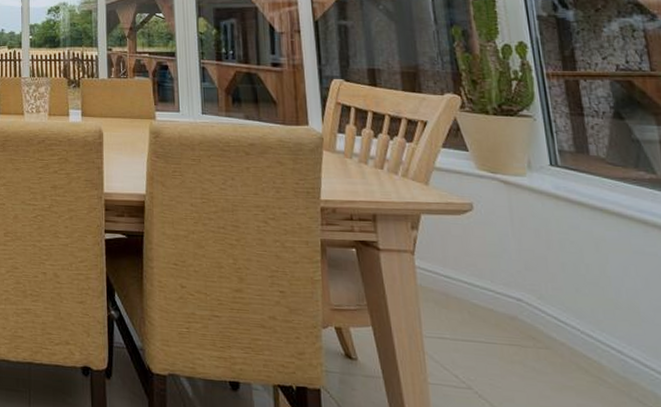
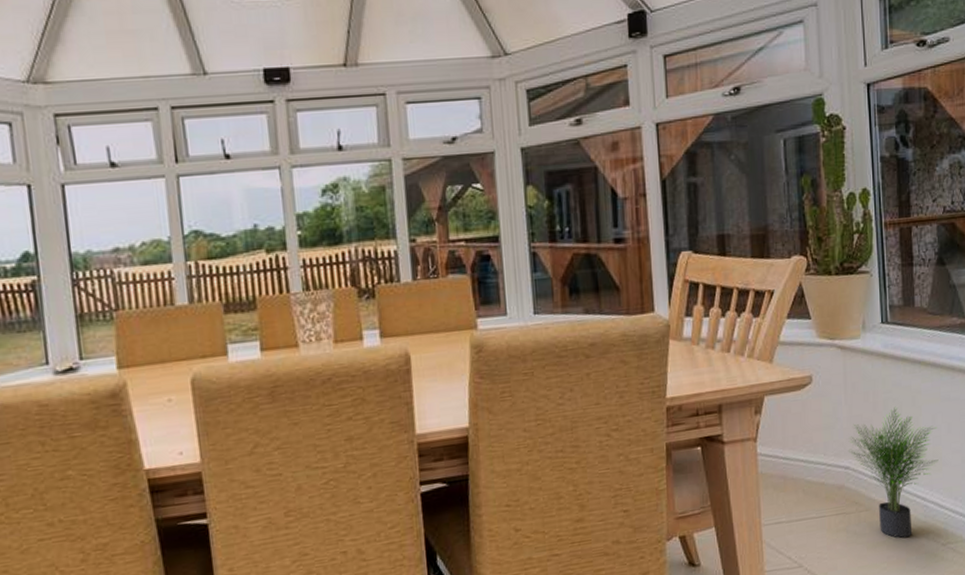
potted plant: none [520,249,636,390] -> present [849,406,939,538]

